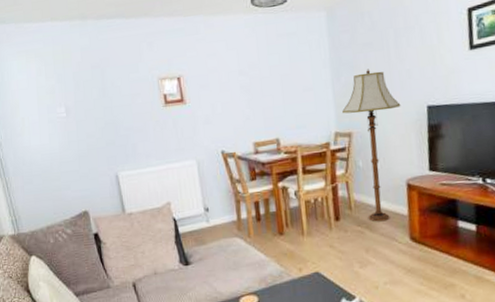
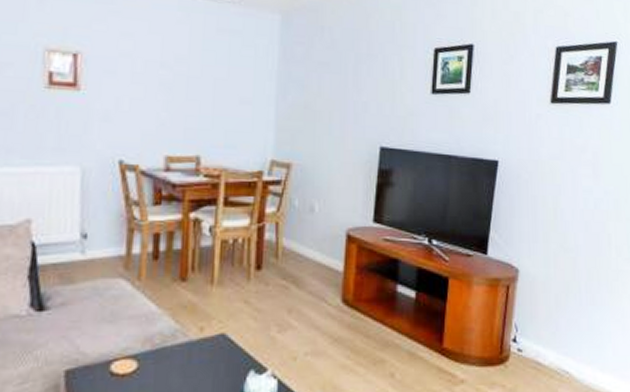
floor lamp: present [342,68,401,222] -> none [284,92,352,277]

